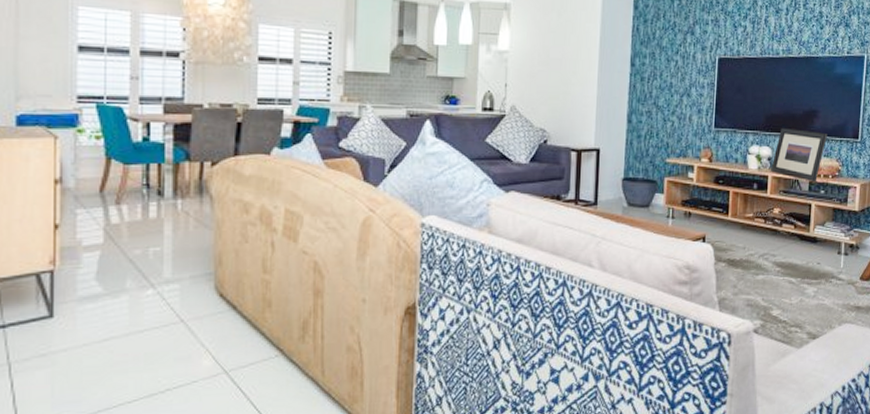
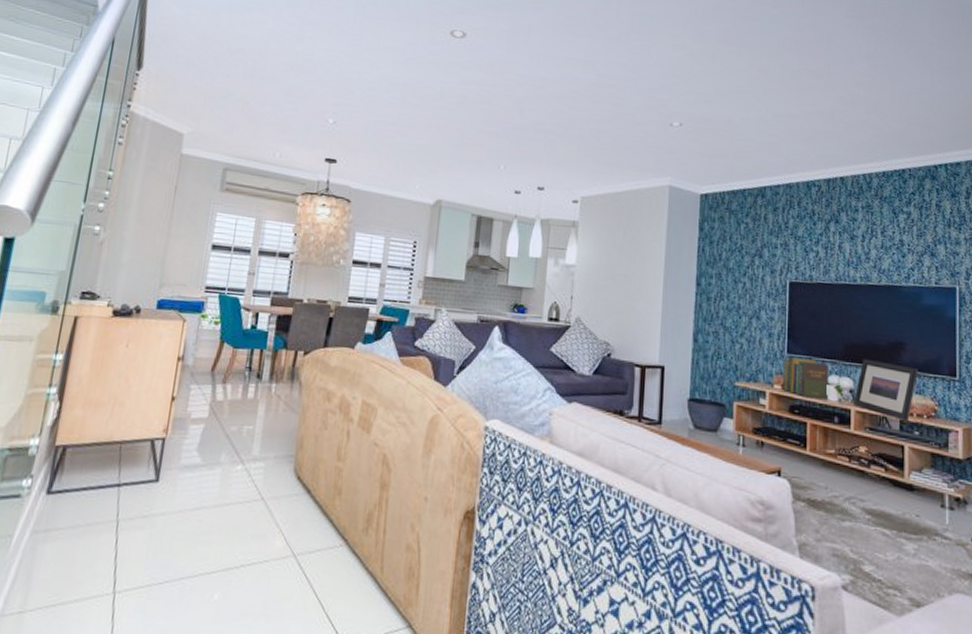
books: none [708,131,750,168] -> present [782,357,828,400]

